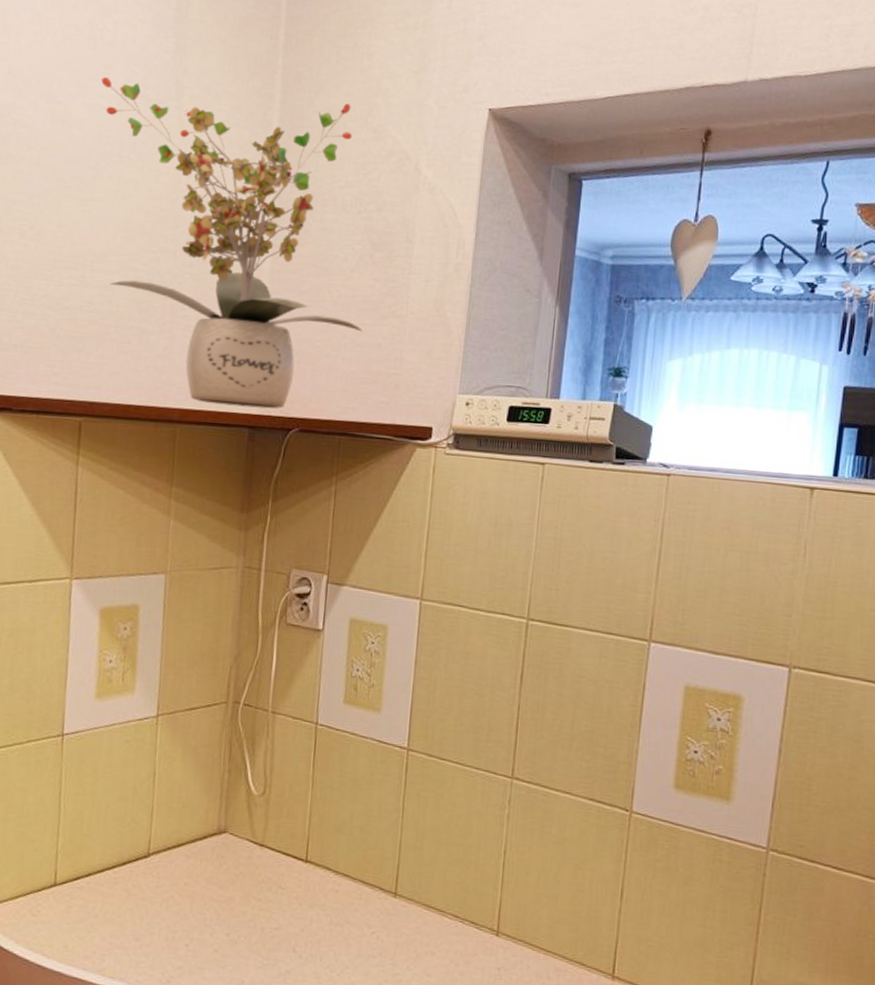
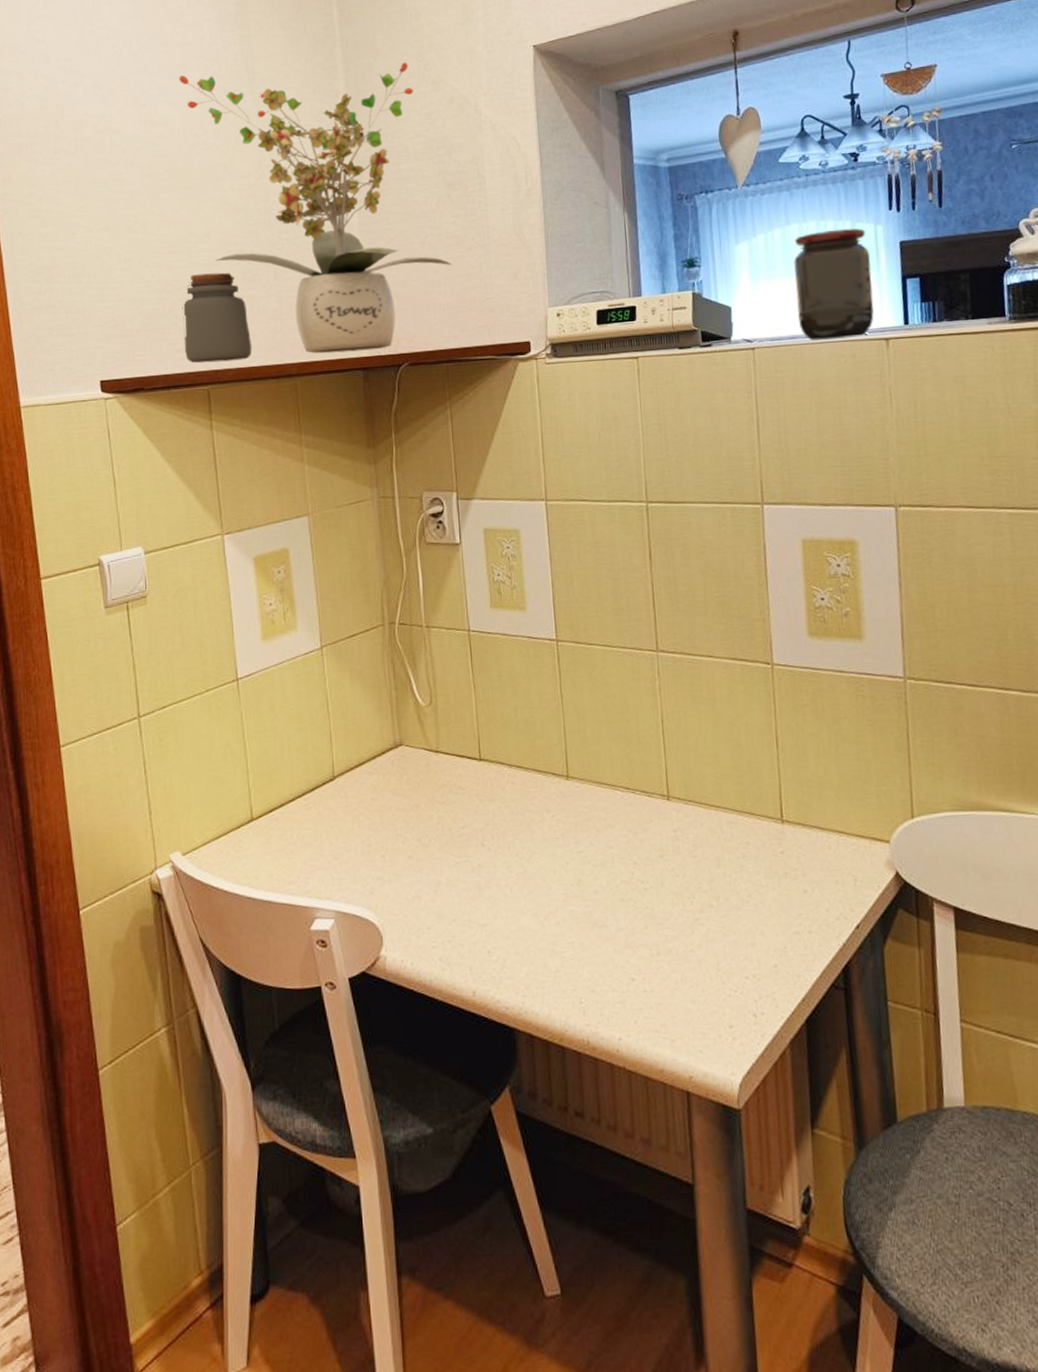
jar: none [61,295,136,396] -> present [182,272,252,364]
jar: none [722,361,809,481] -> present [793,228,874,341]

